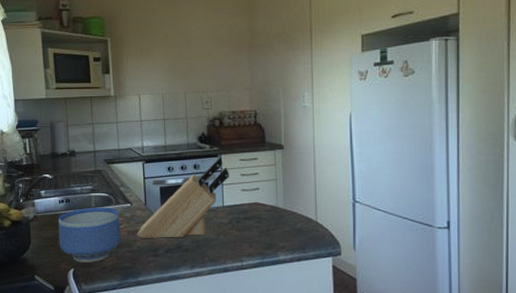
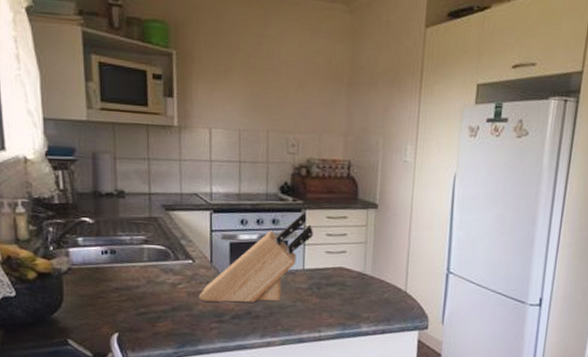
bowl: present [58,207,121,263] -> none [100,261,179,327]

